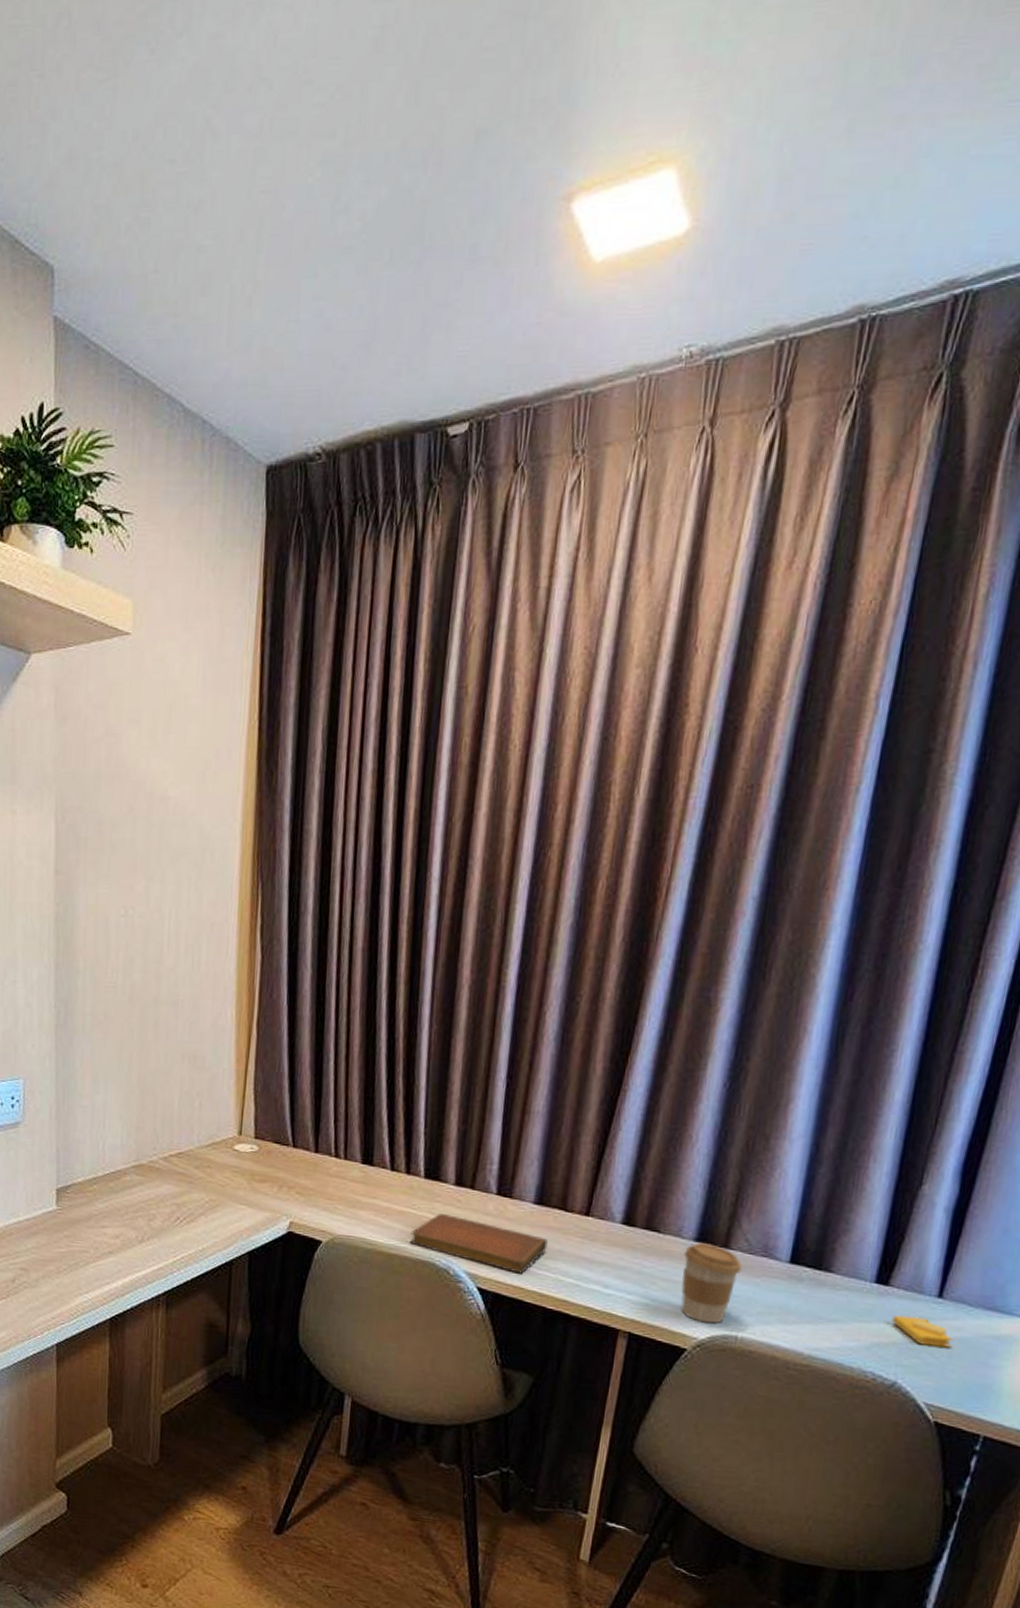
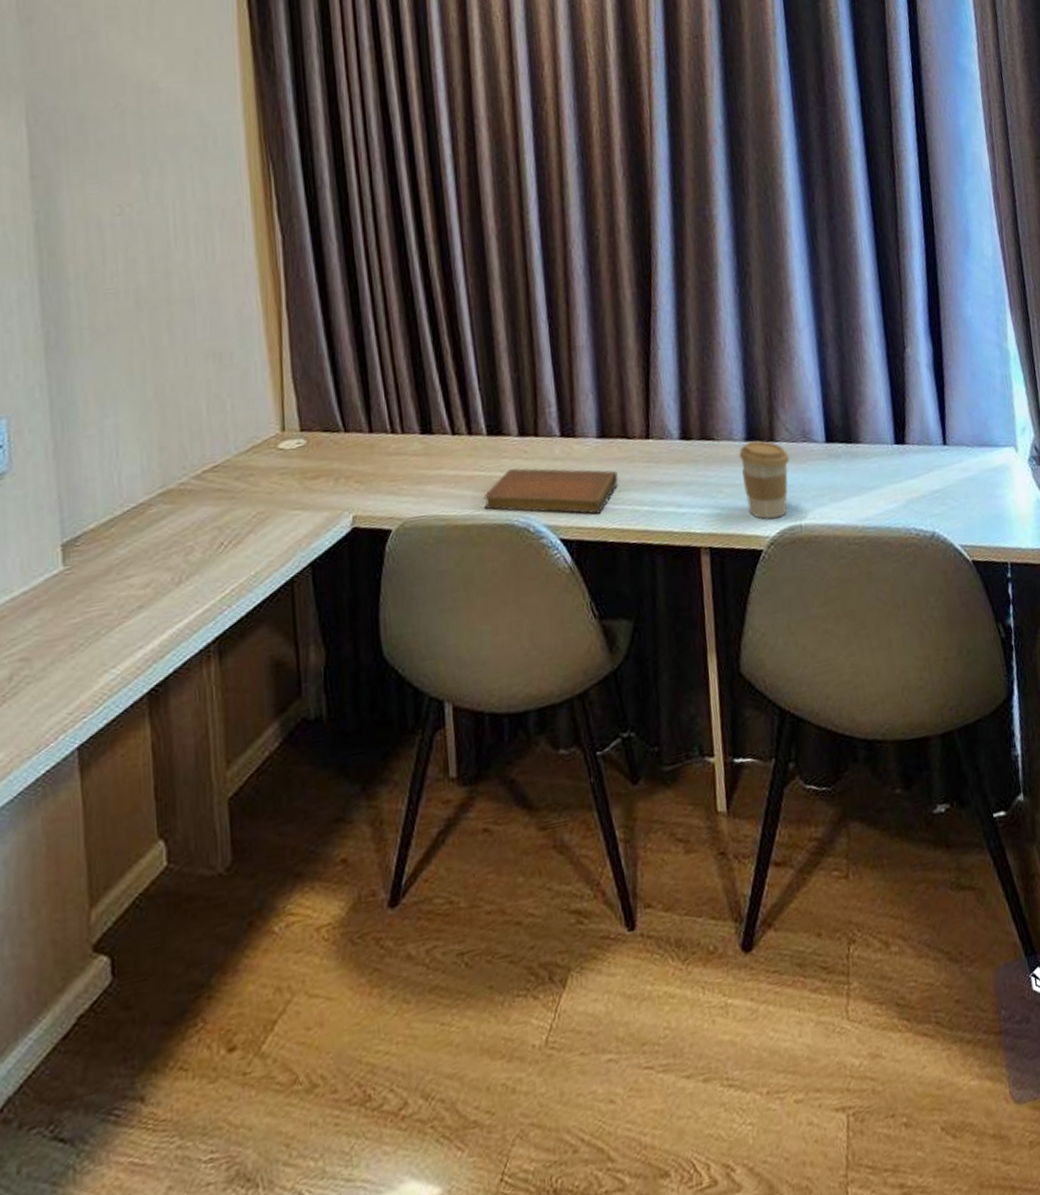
sticky notes: present [891,1315,953,1348] -> none [915,466,965,492]

